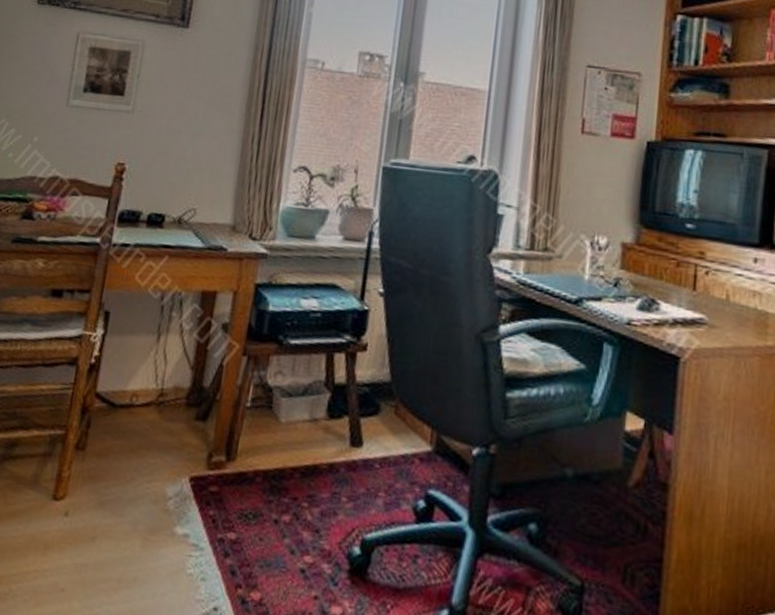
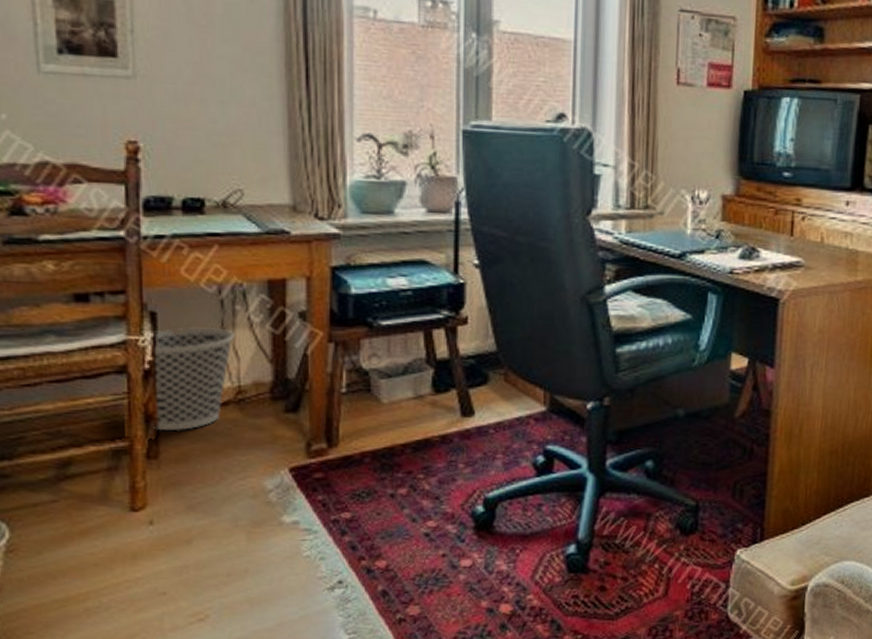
wastebasket: none [87,328,167,426] -> present [153,327,234,431]

